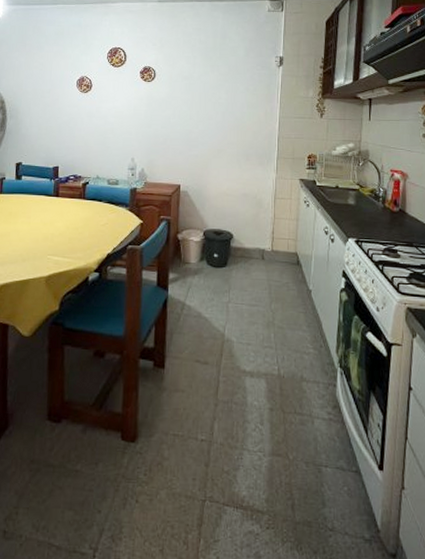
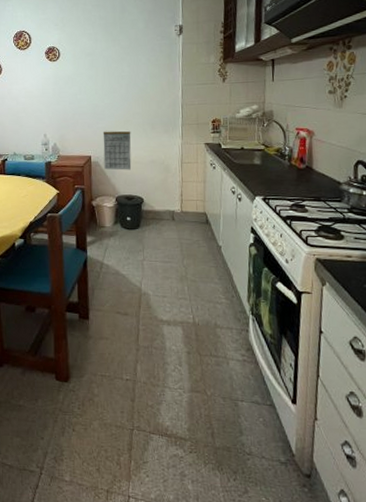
calendar: none [193,159,224,203] -> present [103,131,132,170]

